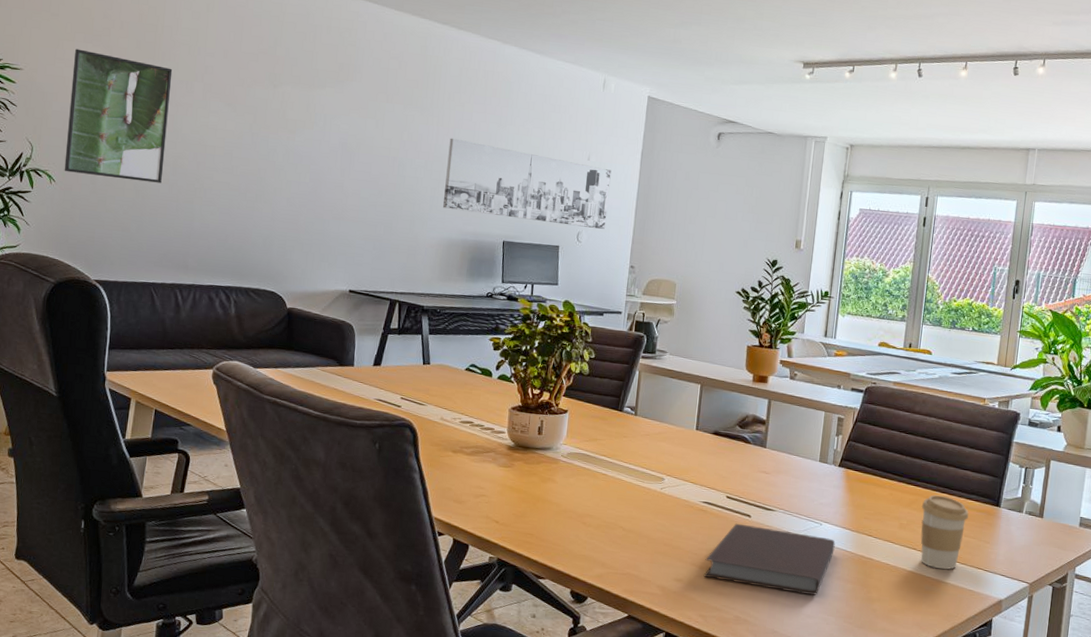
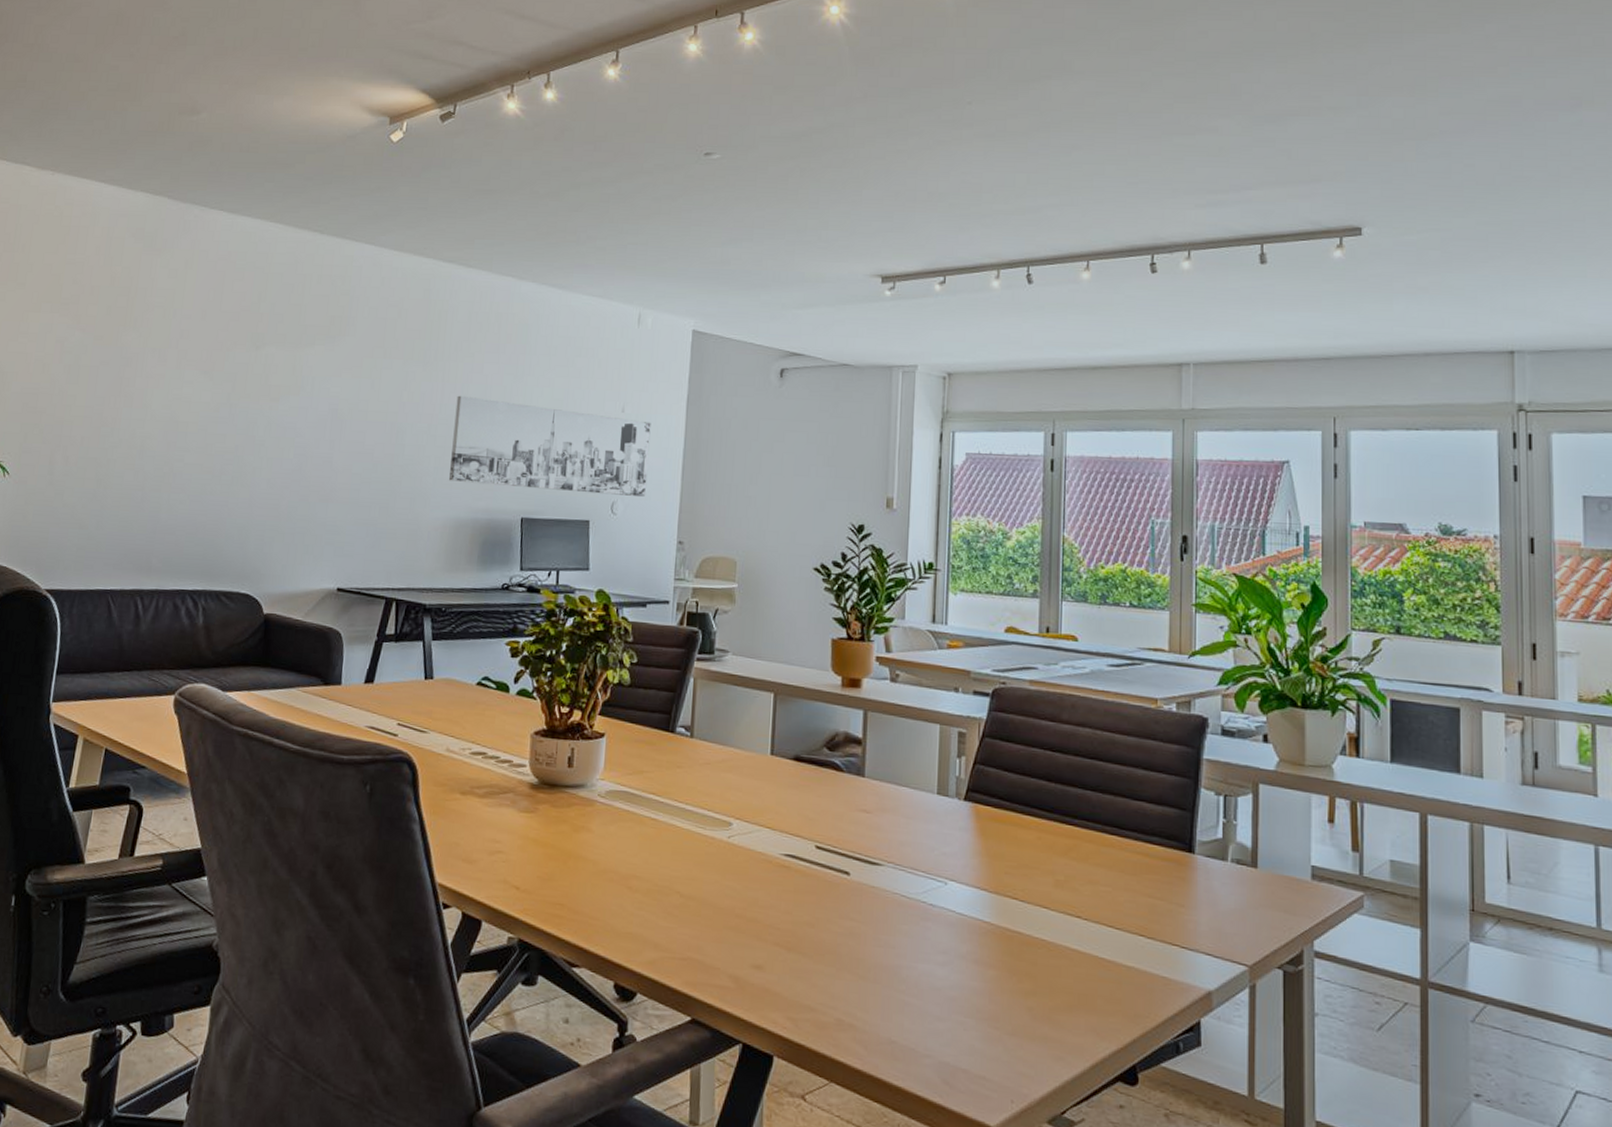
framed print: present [64,49,173,183] -> none [19,320,145,470]
notebook: present [703,523,836,595] -> none [790,884,968,987]
coffee cup: present [920,494,969,570] -> none [1083,837,1150,947]

